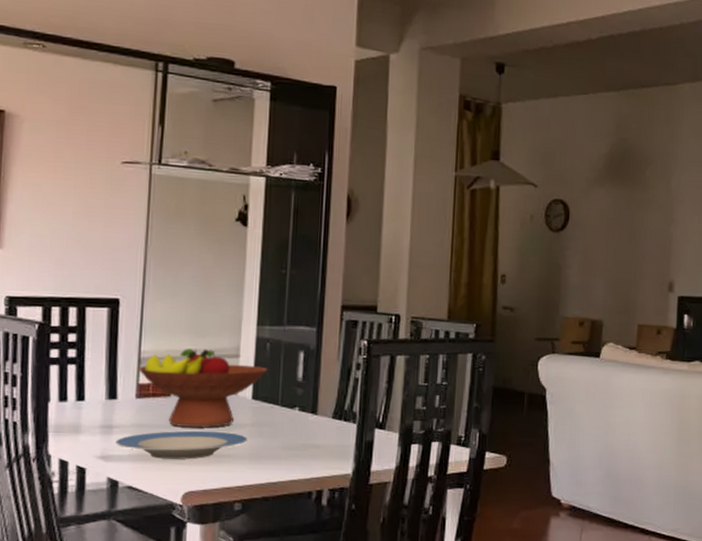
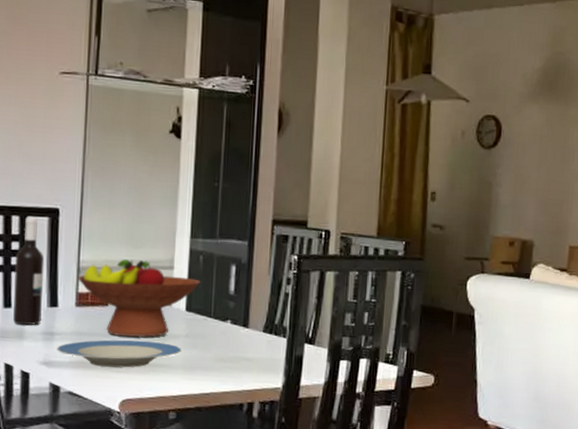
wine bottle: none [69,308,103,419] -> present [13,217,45,326]

